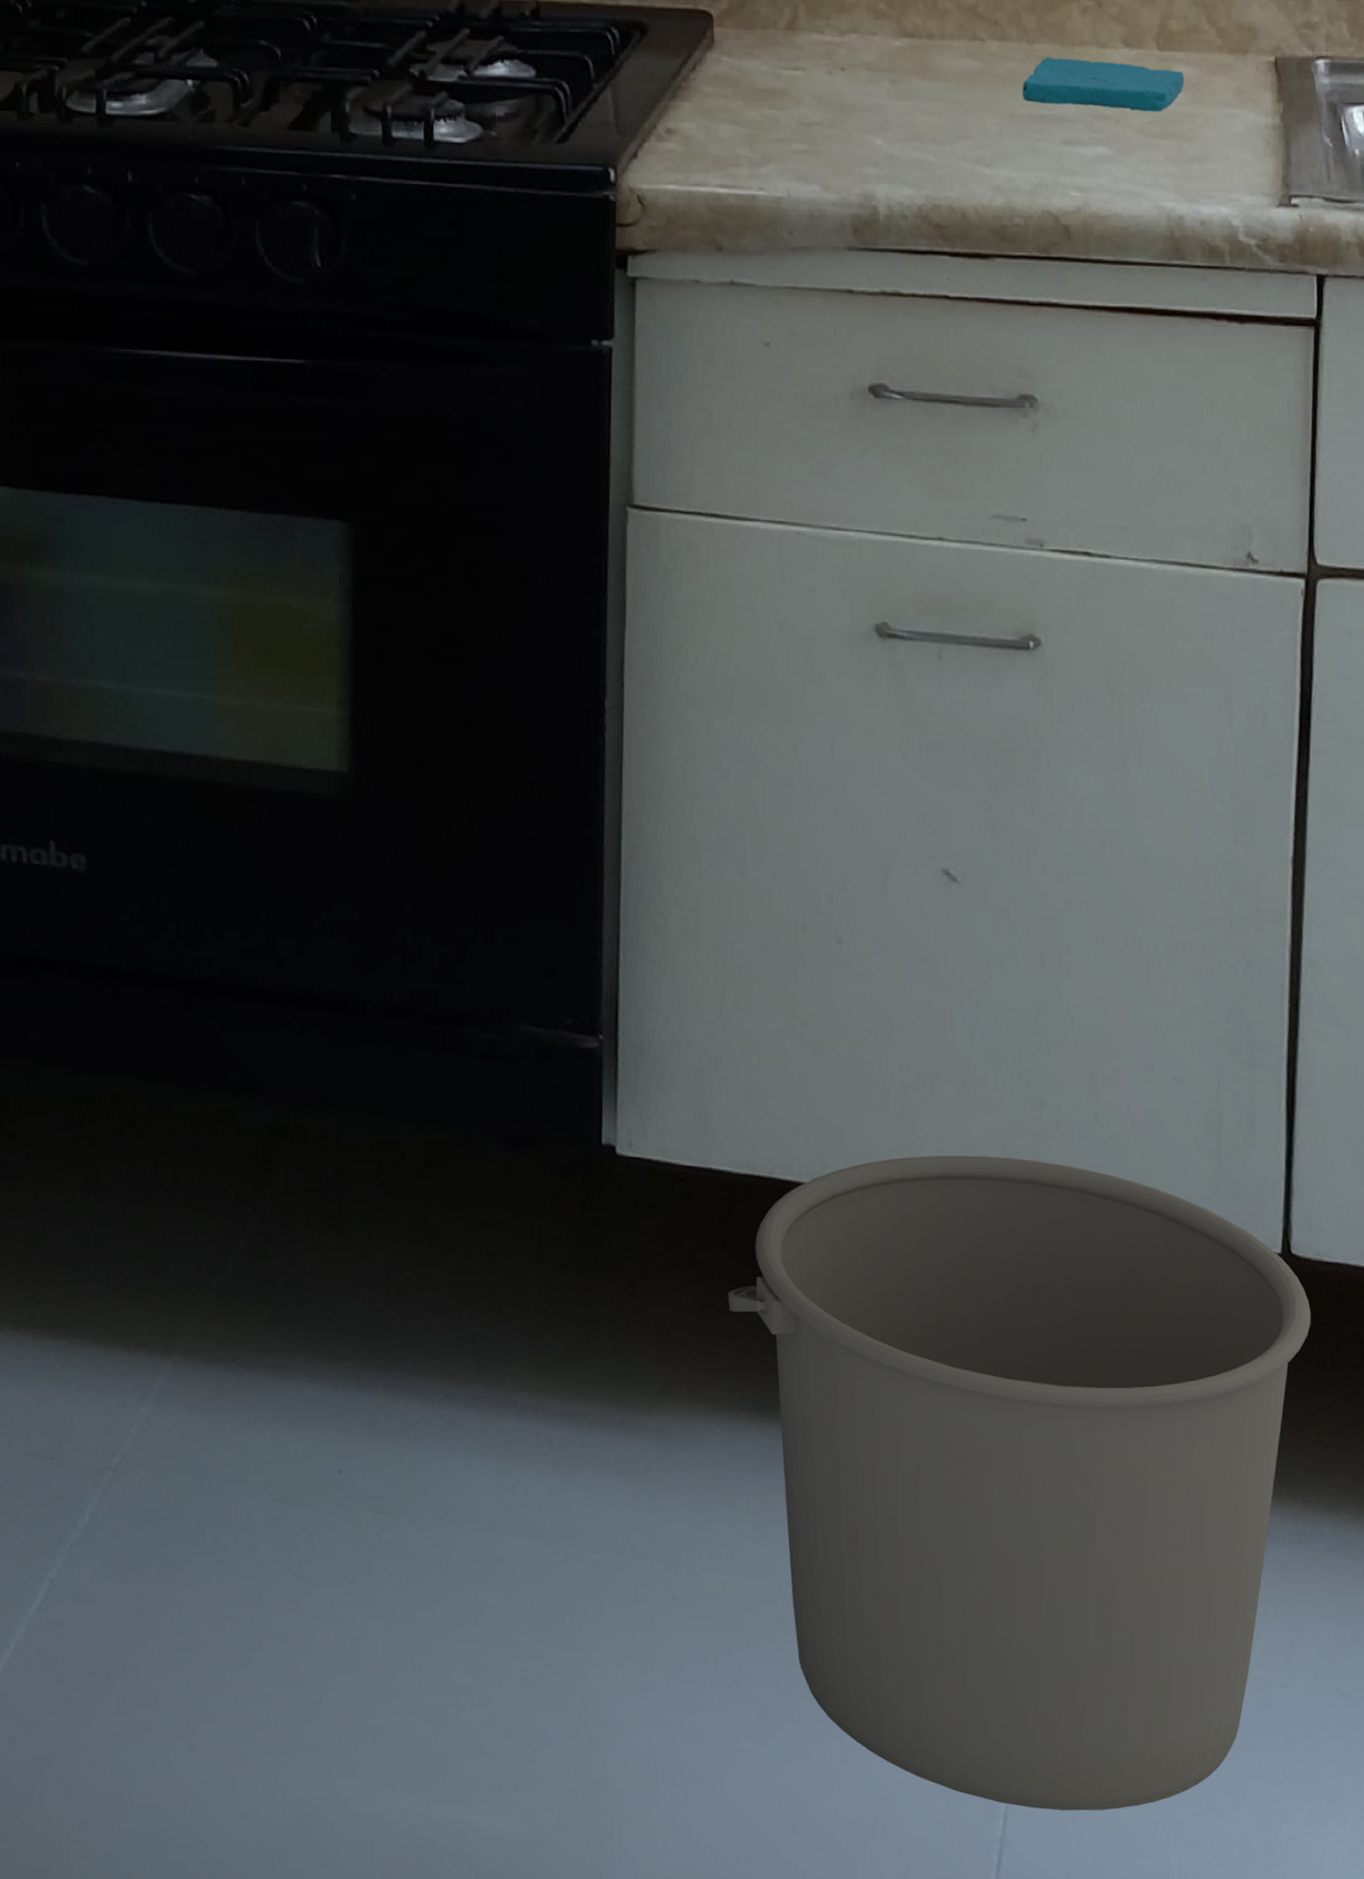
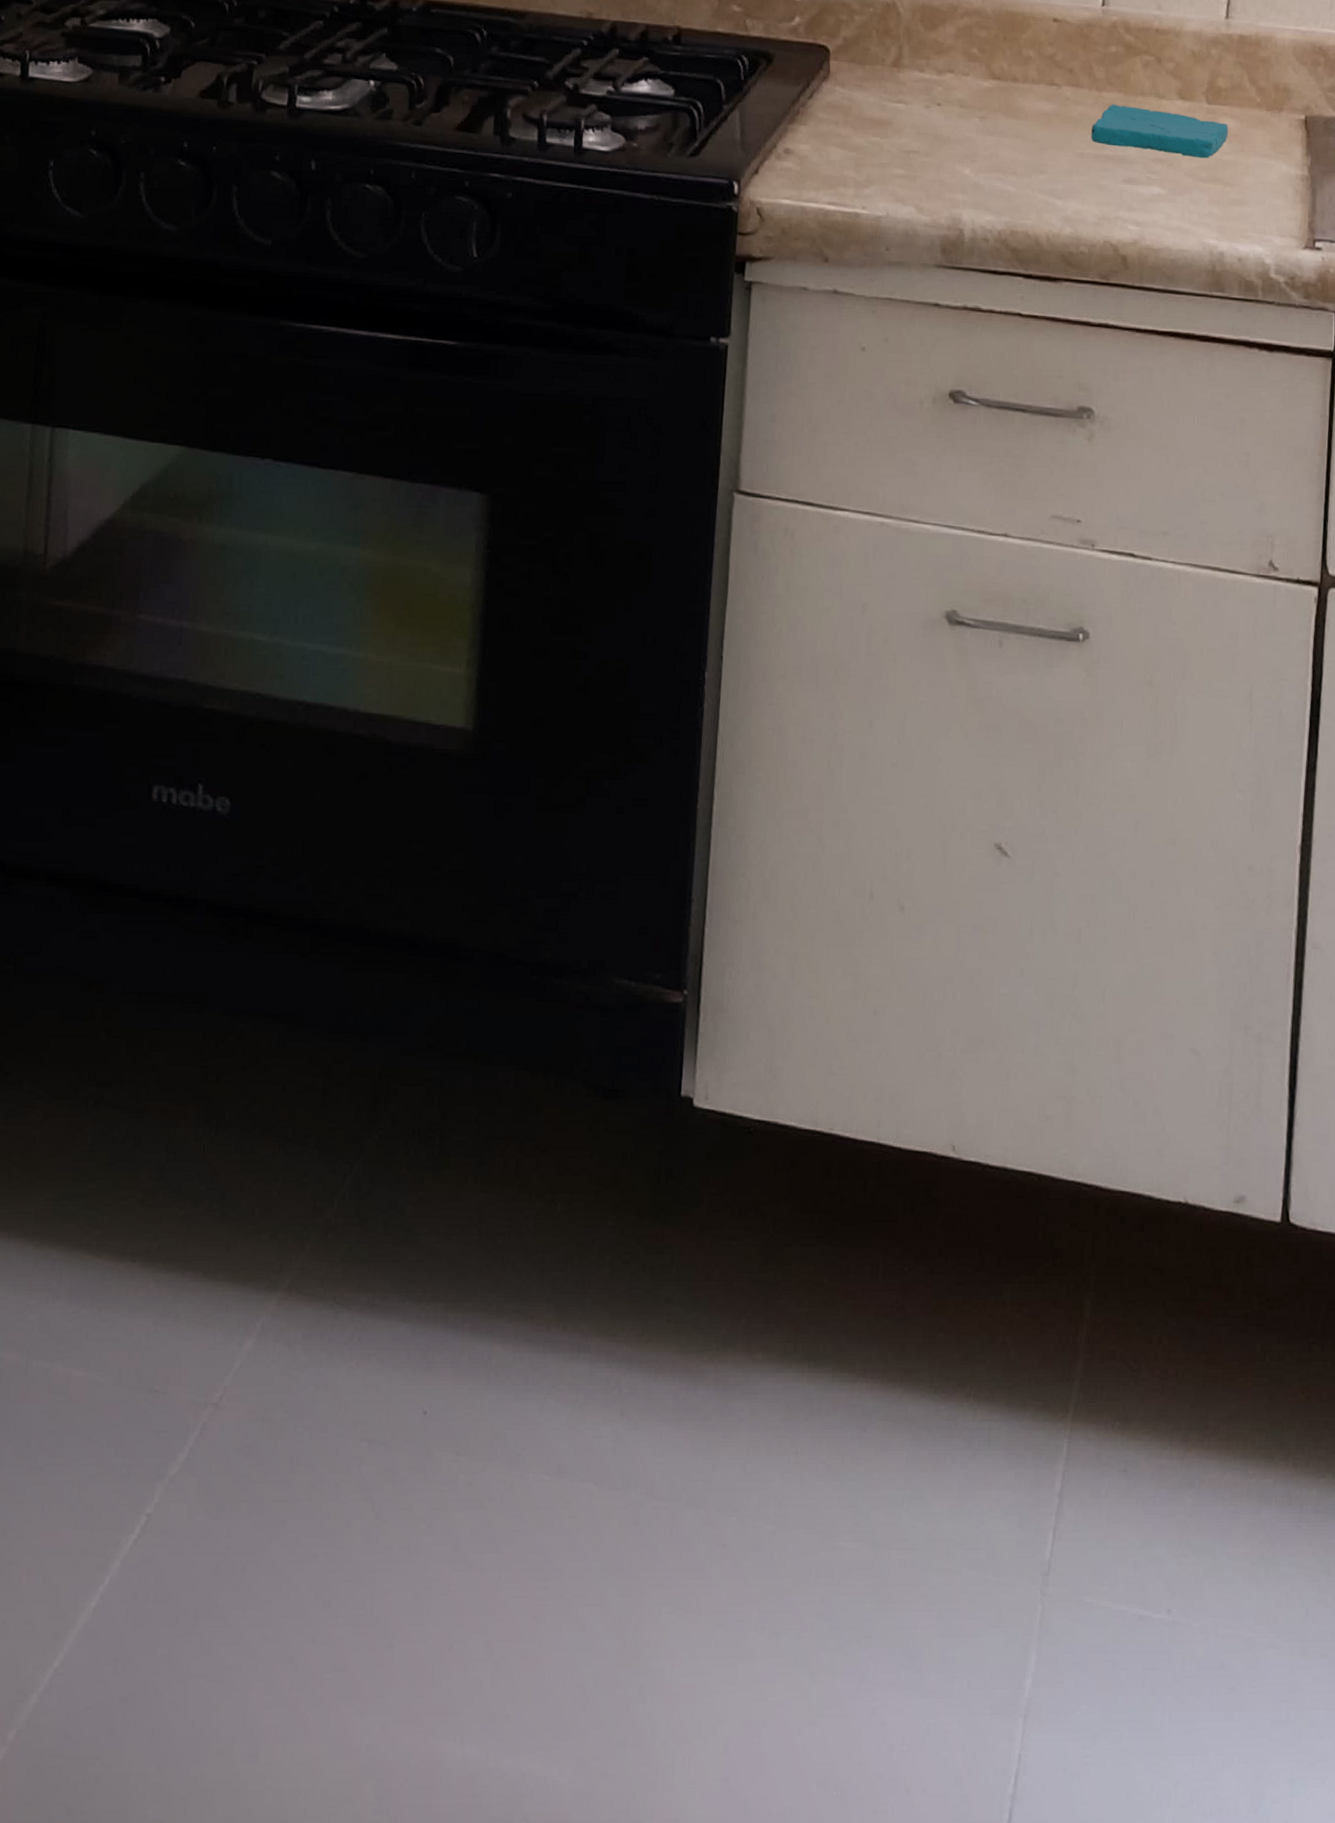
bucket: present [727,1155,1312,1811] -> none [787,1117,1306,1769]

